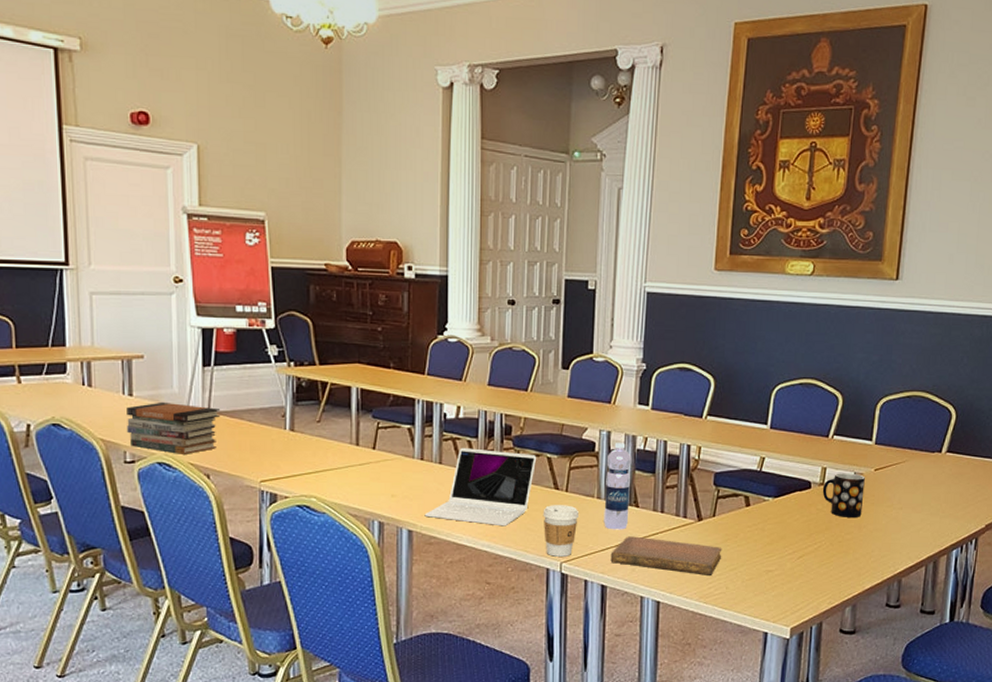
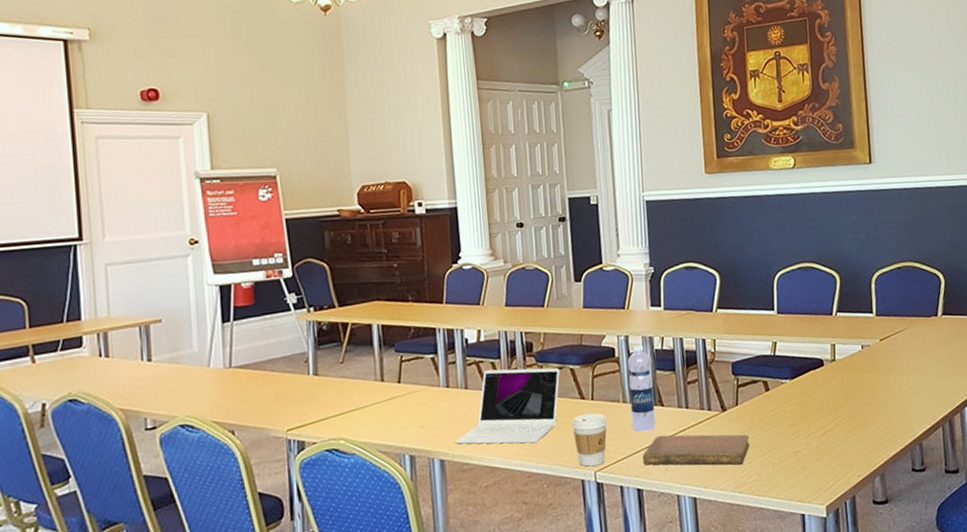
book stack: present [126,401,221,454] -> none [146,362,243,414]
mug: present [822,473,865,517] -> none [834,346,875,390]

